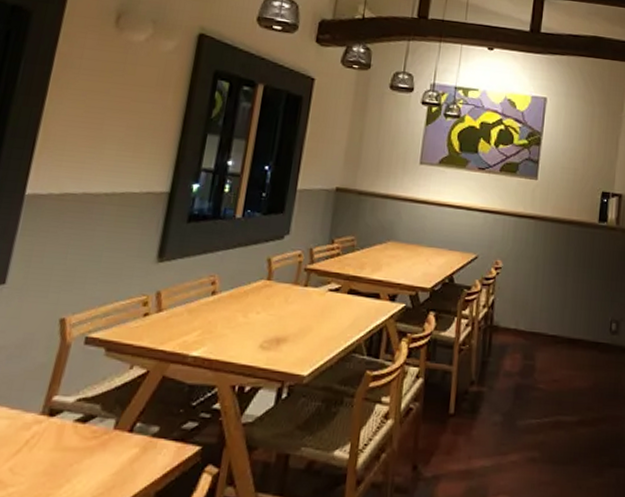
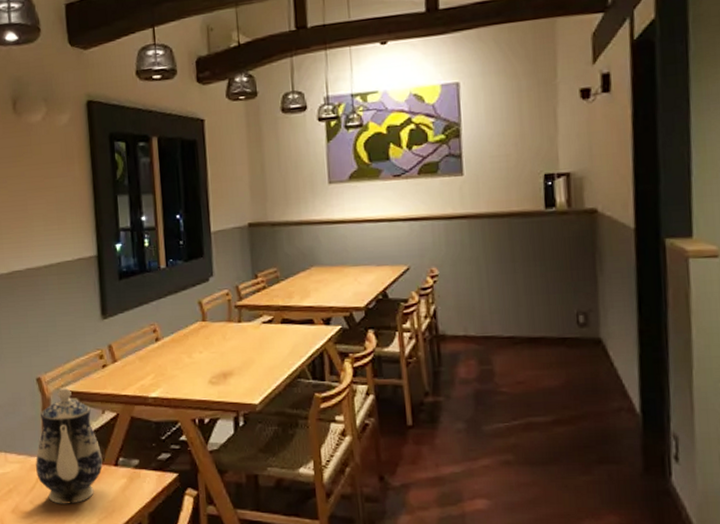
teapot: none [27,333,117,475] -> present [35,387,103,504]

